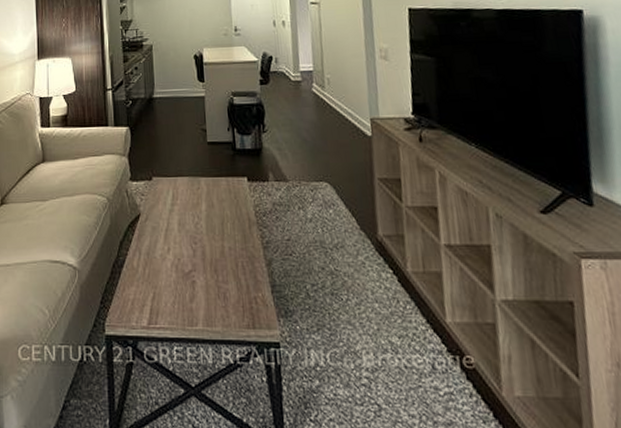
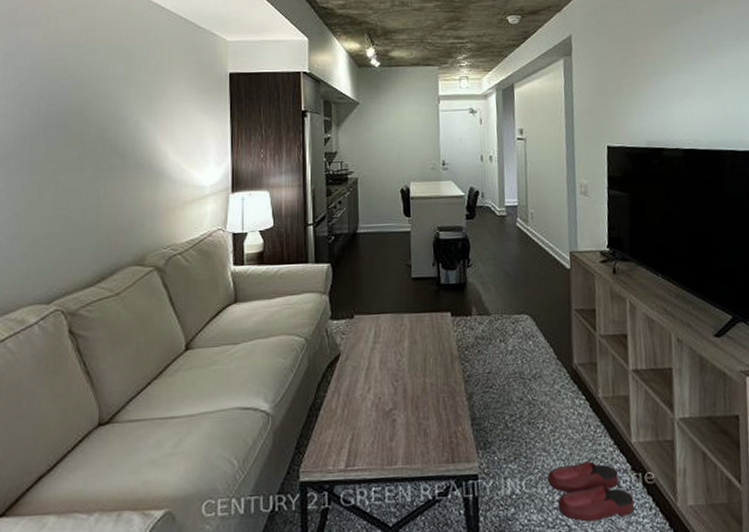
slippers: none [354,337,452,403] -> present [548,460,635,522]

